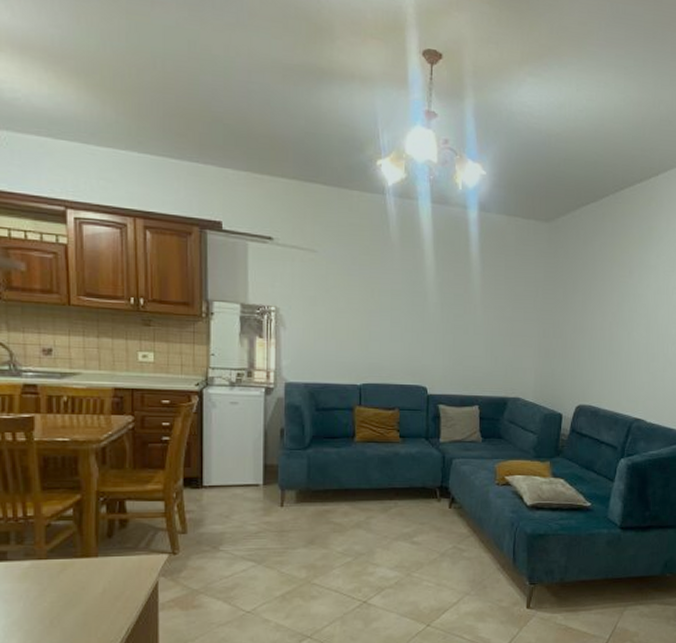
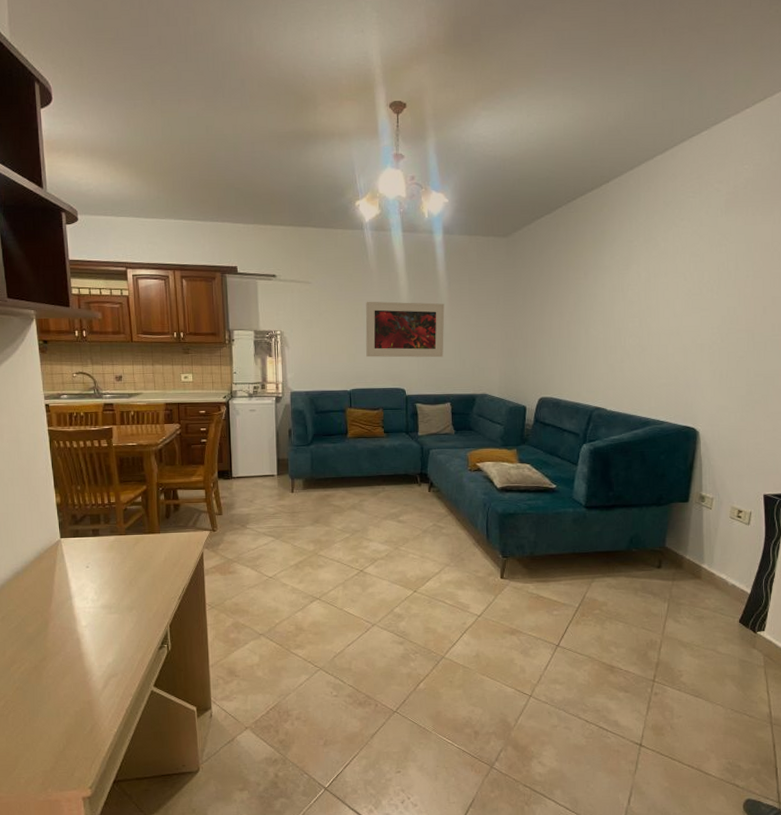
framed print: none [382,280,477,353] -> present [365,301,445,358]

